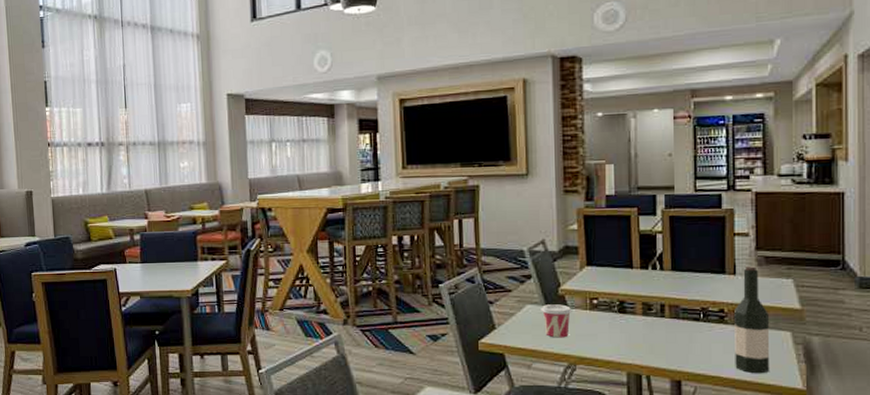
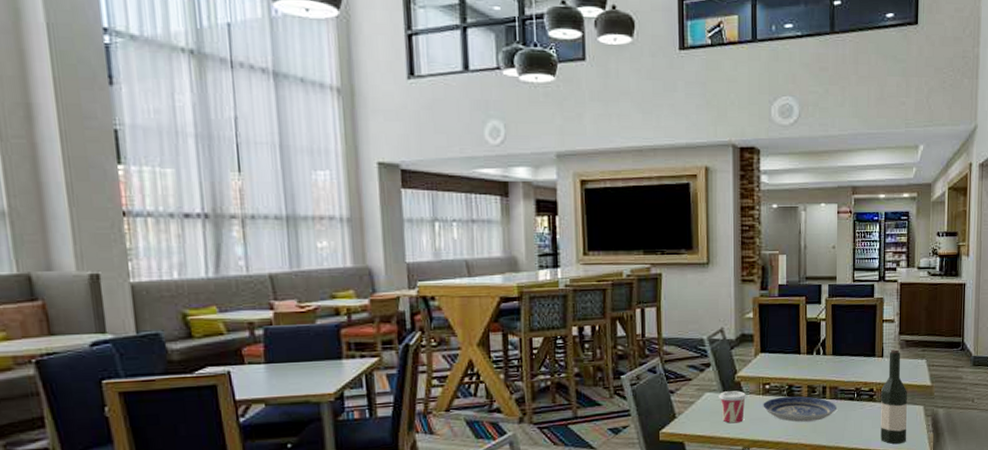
plate: none [590,313,679,341] -> present [763,396,838,422]

